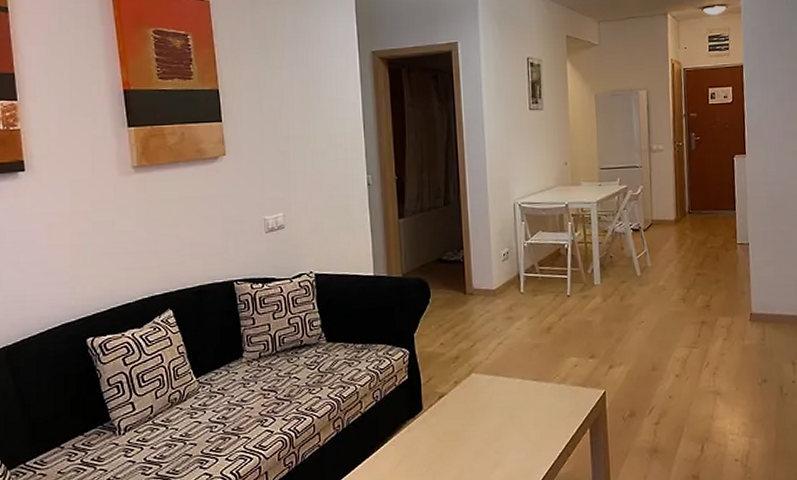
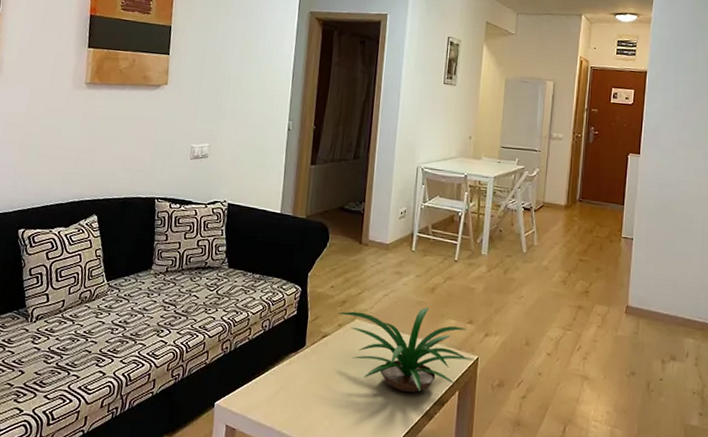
plant: none [452,349,605,439] -> present [338,307,477,393]

